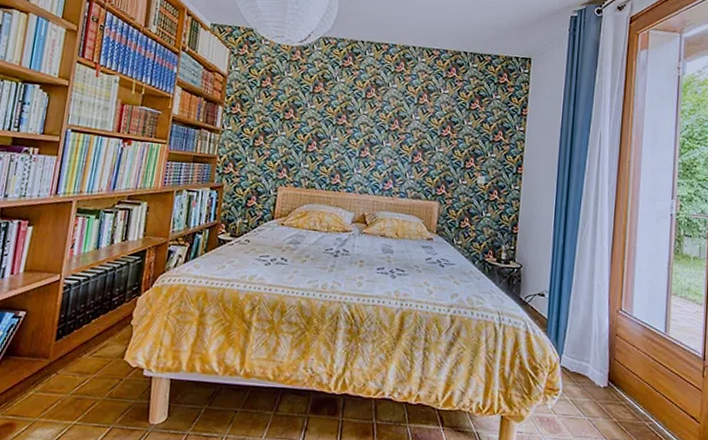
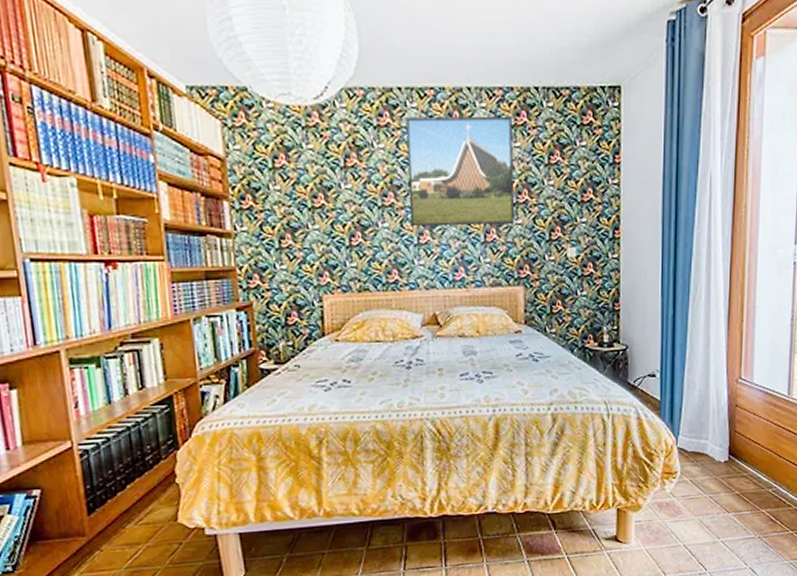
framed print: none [355,62,445,151] -> present [405,116,514,227]

